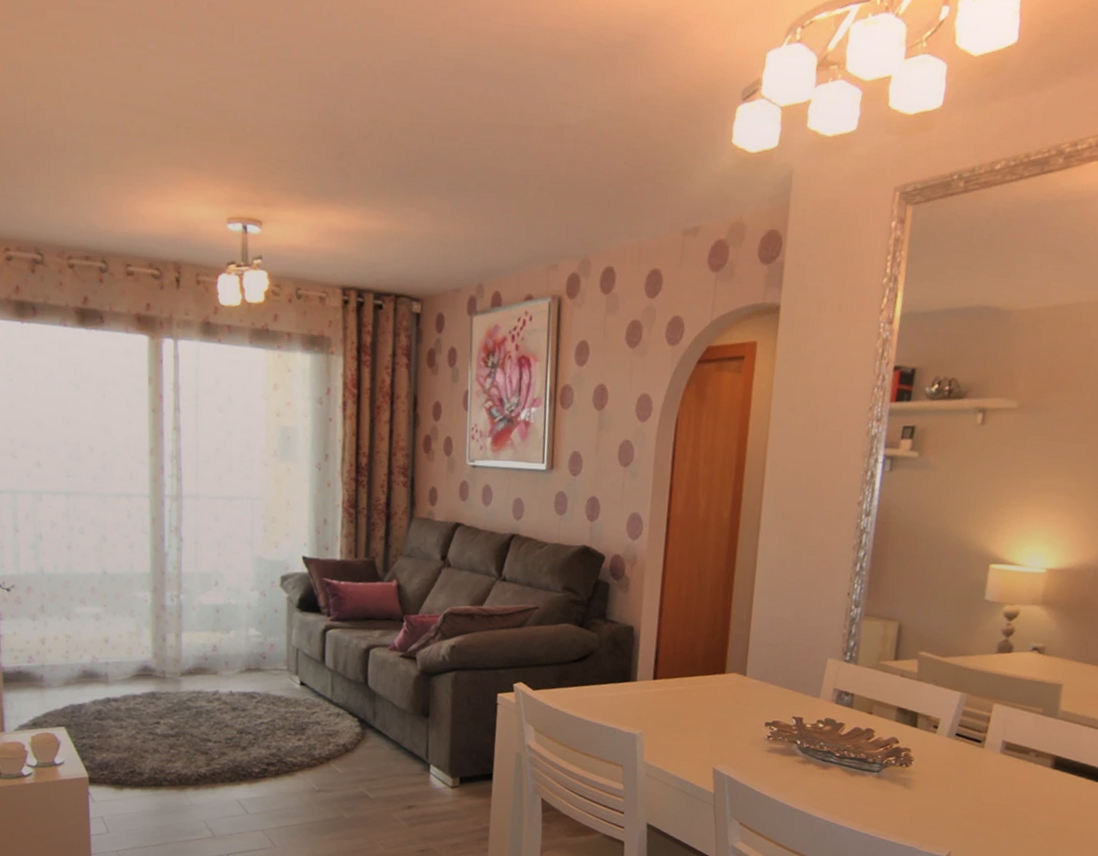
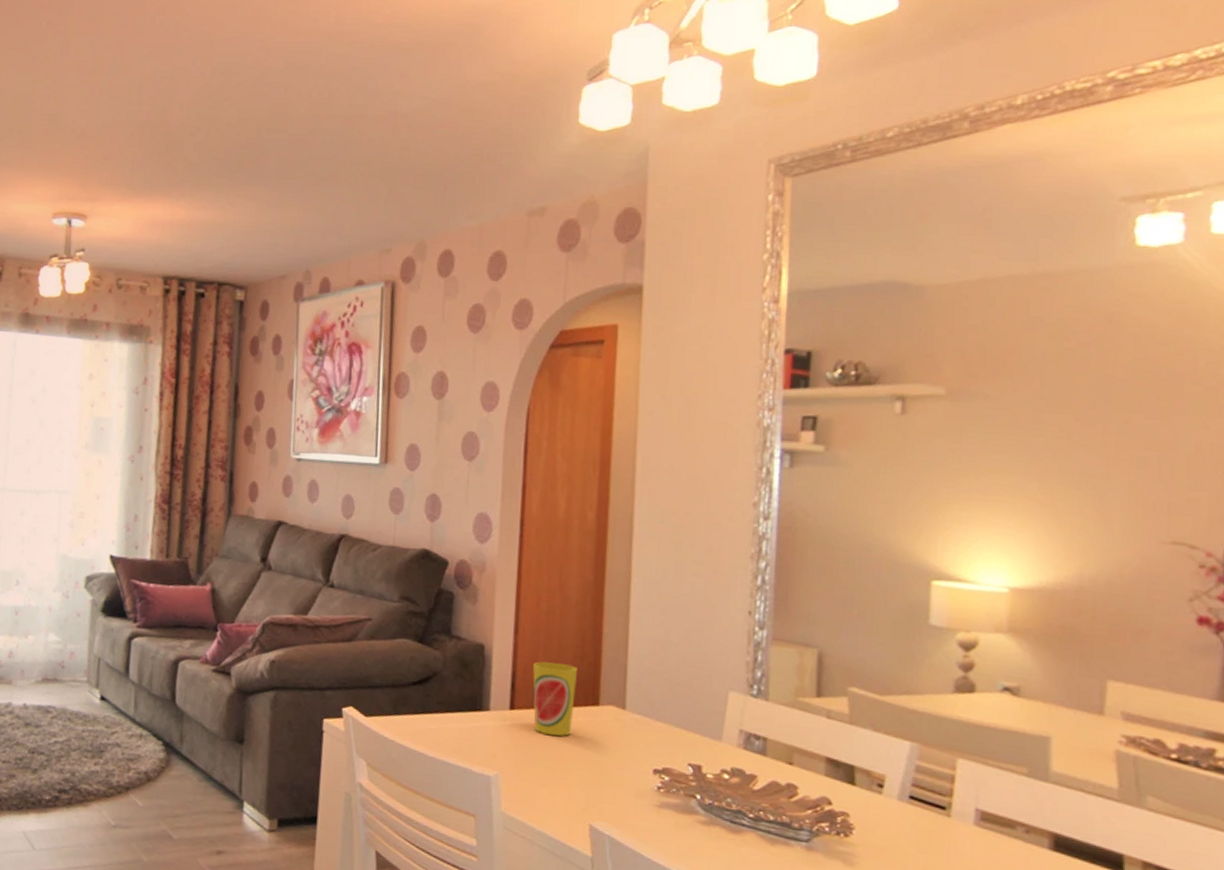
cup: none [672,639,709,700] -> present [533,662,577,736]

